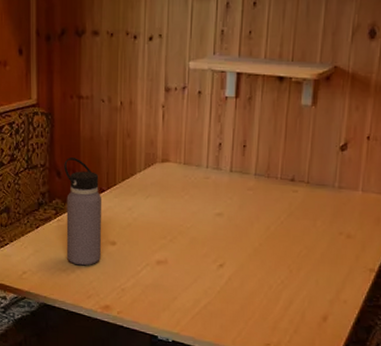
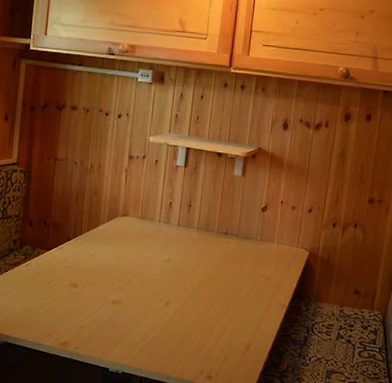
water bottle: present [64,158,102,266] -> none [31,210,69,306]

